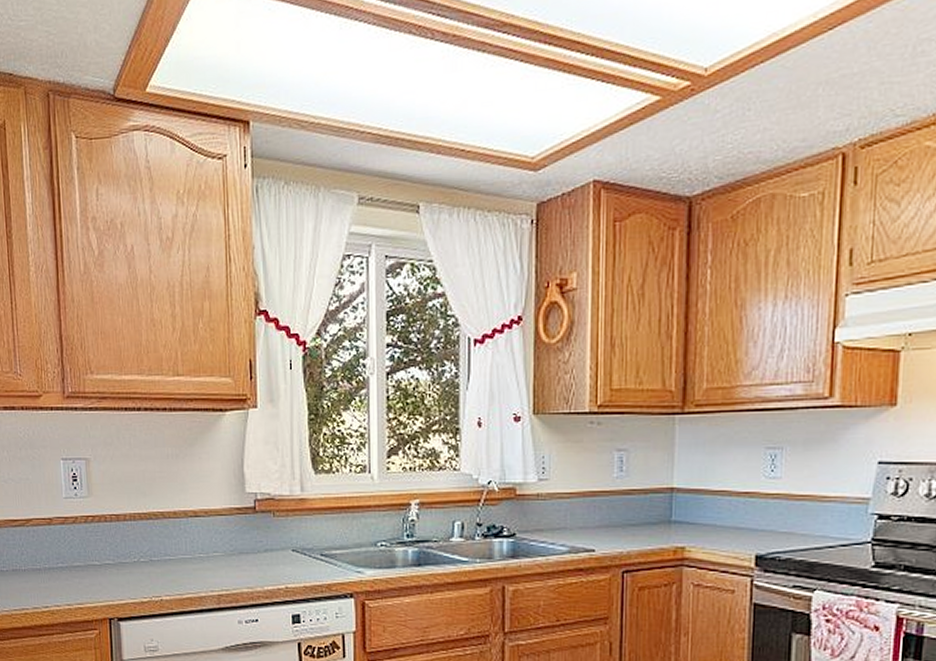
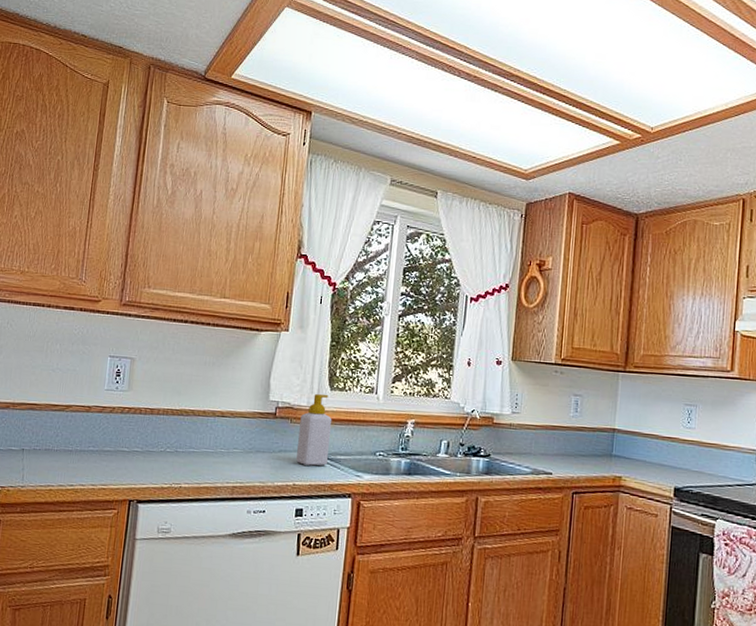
soap bottle: none [284,480,322,565] -> present [296,394,332,466]

